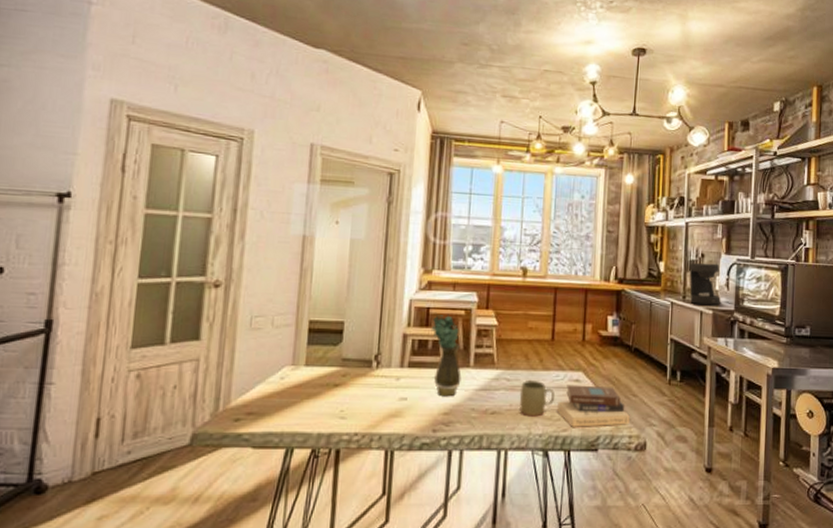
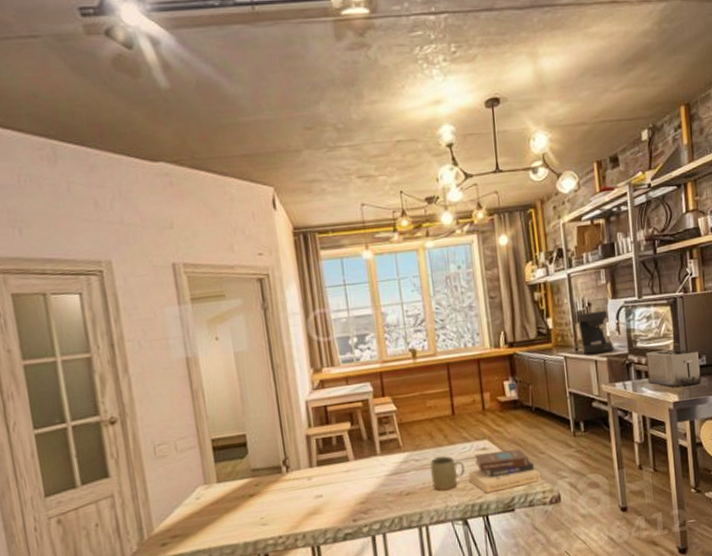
vase: present [431,312,462,397] -> none [332,408,372,488]
toaster: none [750,313,804,355] -> present [645,348,702,388]

